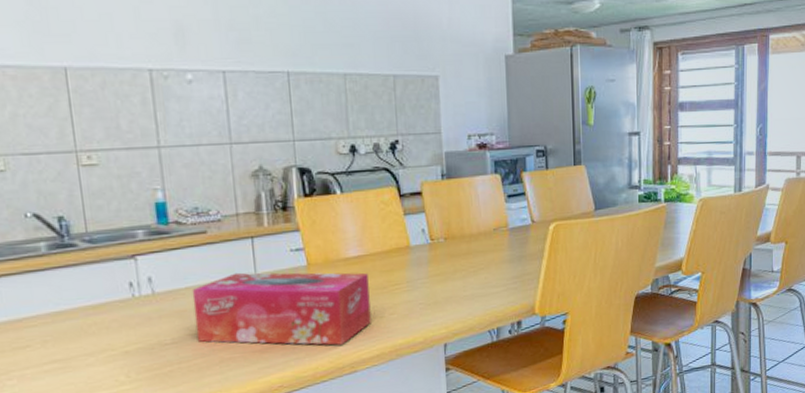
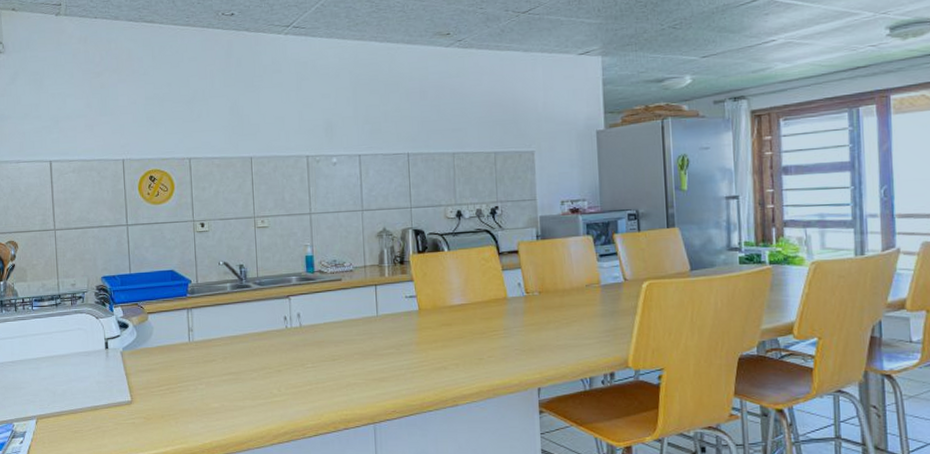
tissue box: present [192,272,371,346] -> none [328,313,472,380]

